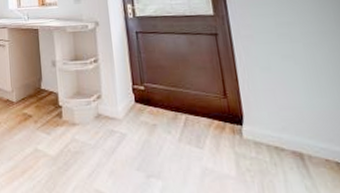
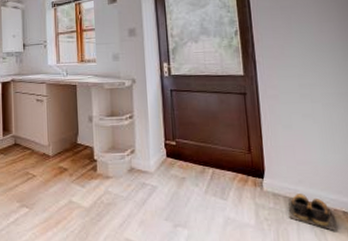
shoes: none [271,142,330,184] -> present [287,194,336,231]

